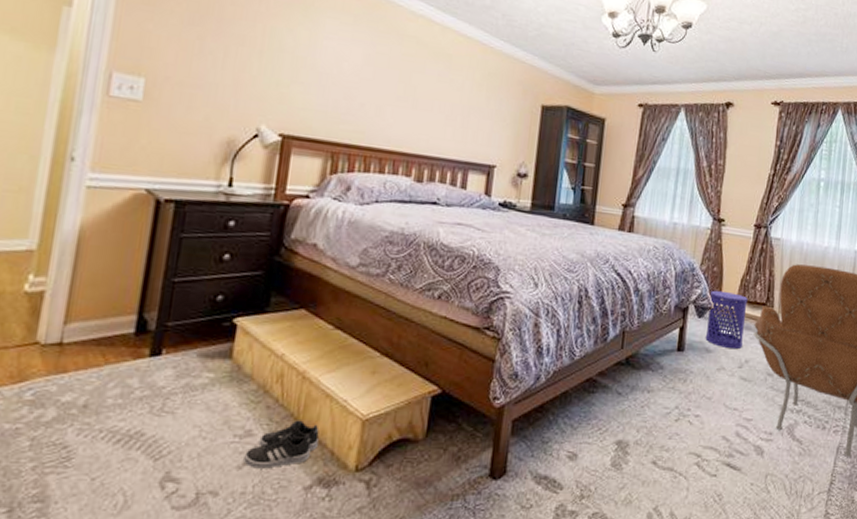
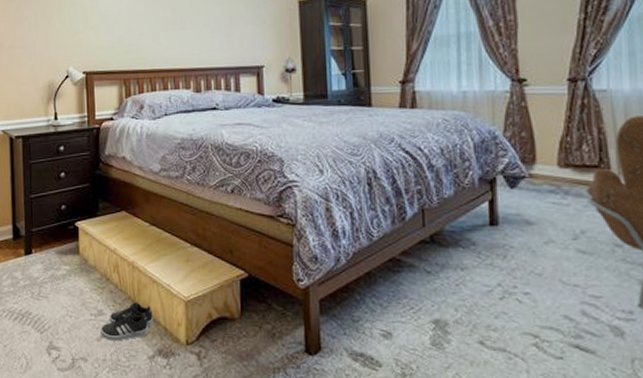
waste bin: present [705,290,748,350] -> none [522,157,574,220]

